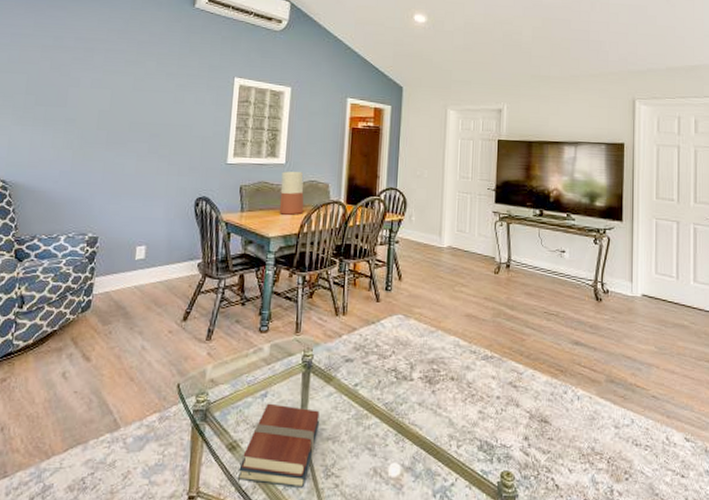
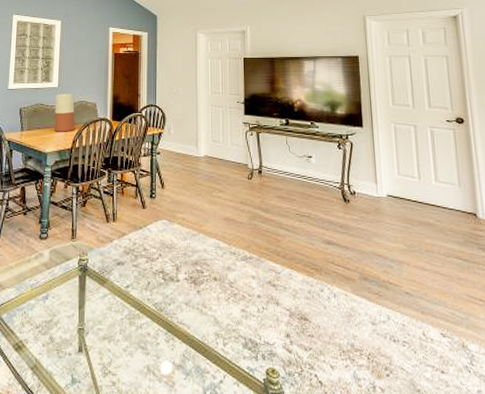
books: present [237,403,320,488] -> none [23,305,97,386]

